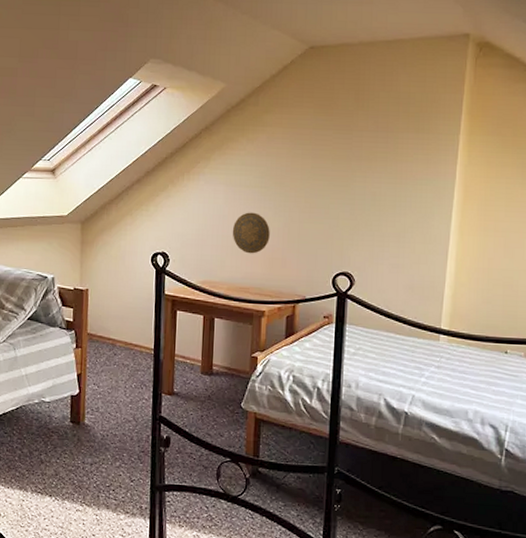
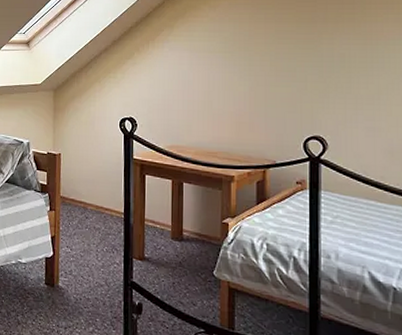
decorative plate: present [232,212,270,254] -> none [197,77,236,118]

